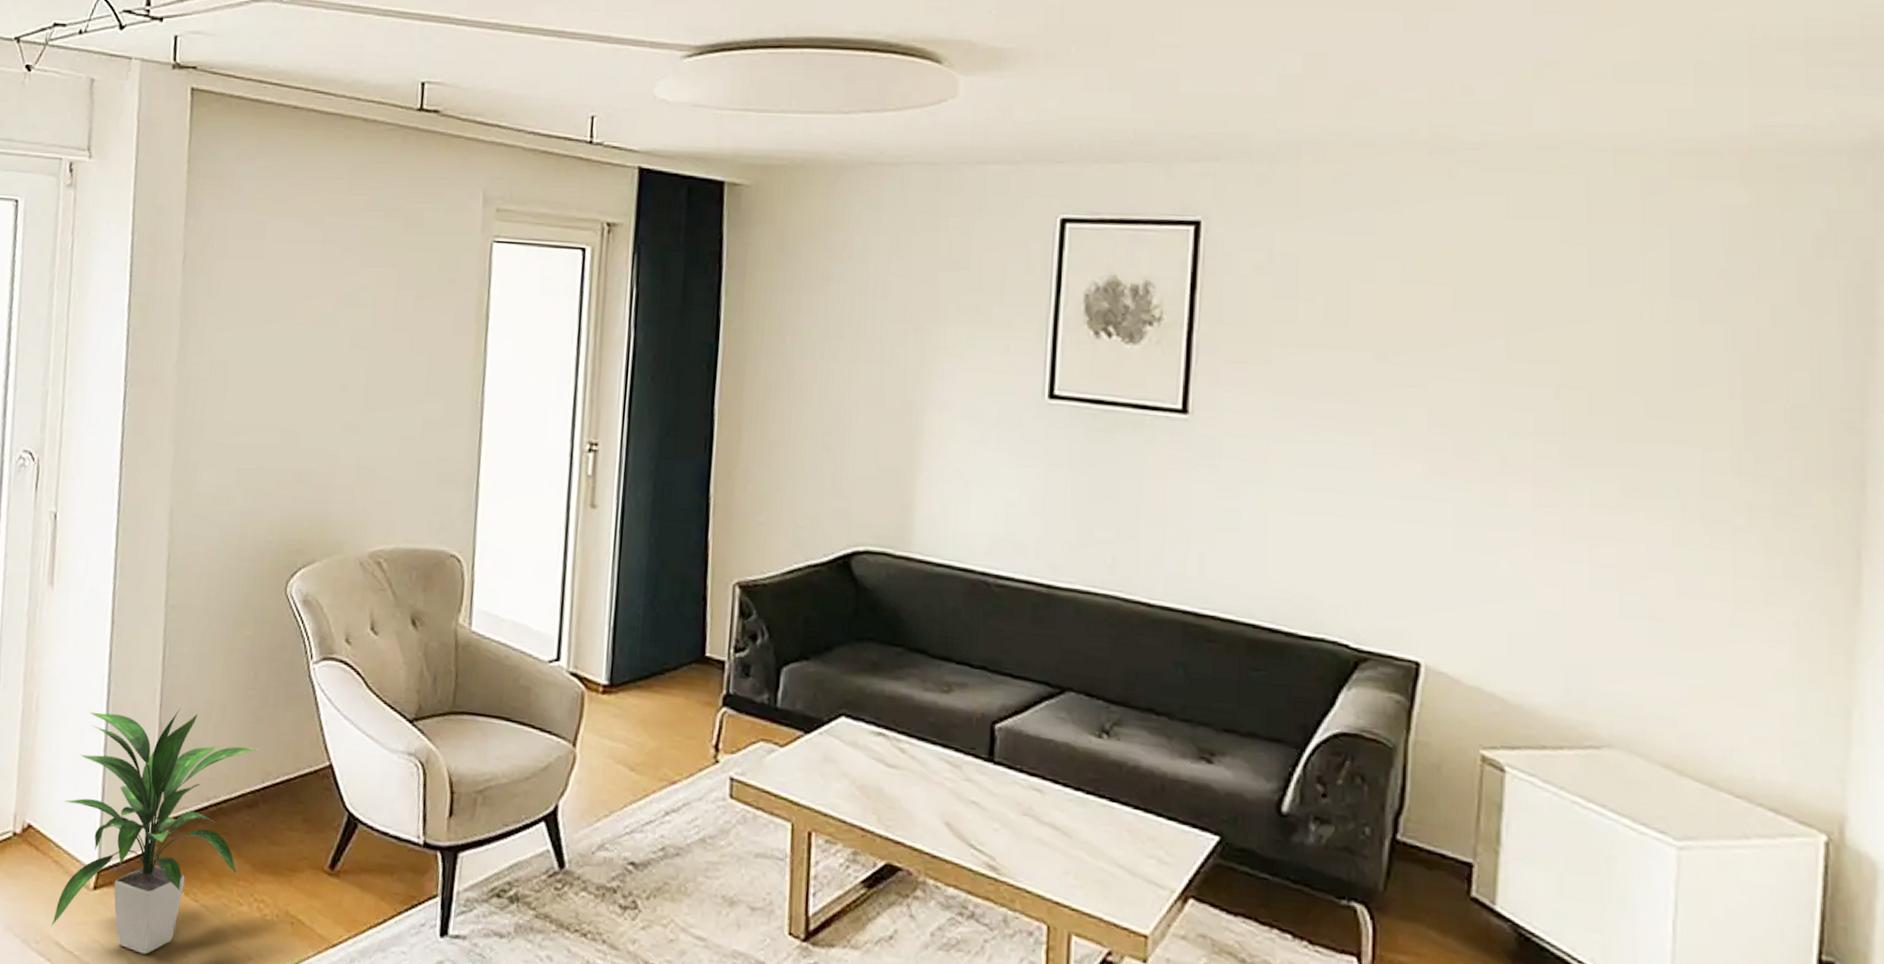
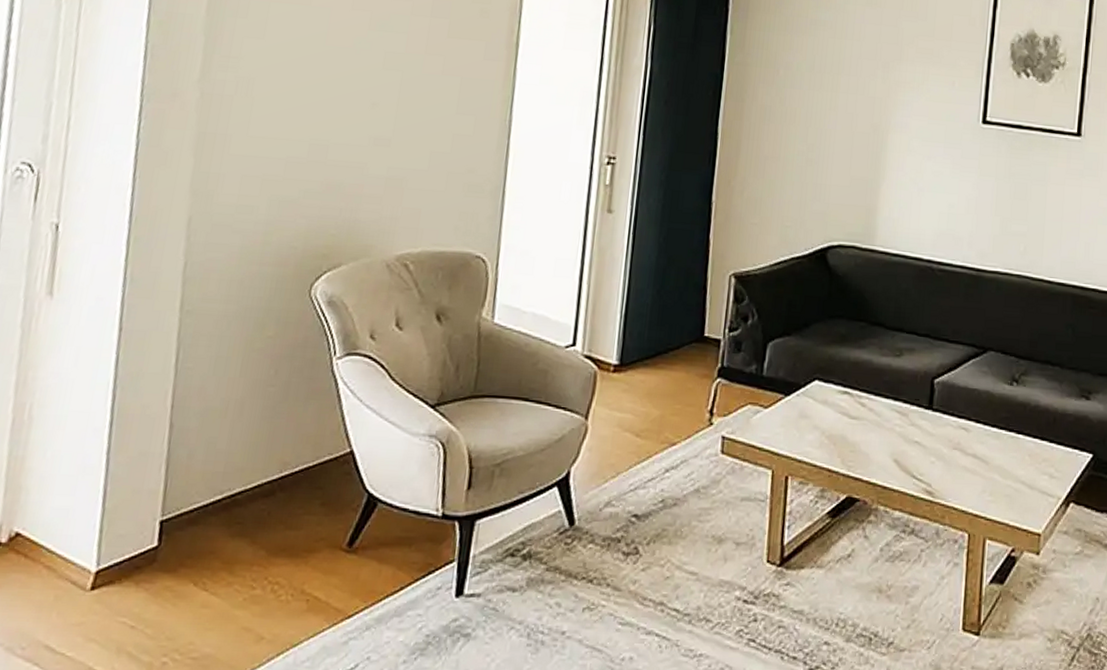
indoor plant: present [51,708,259,955] -> none [40,408,278,647]

